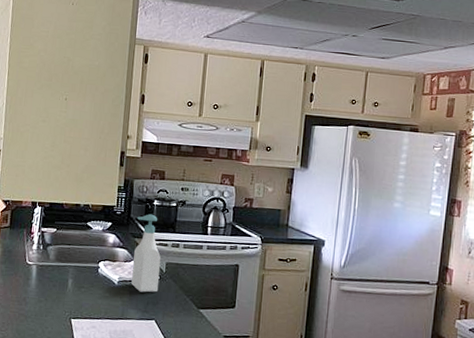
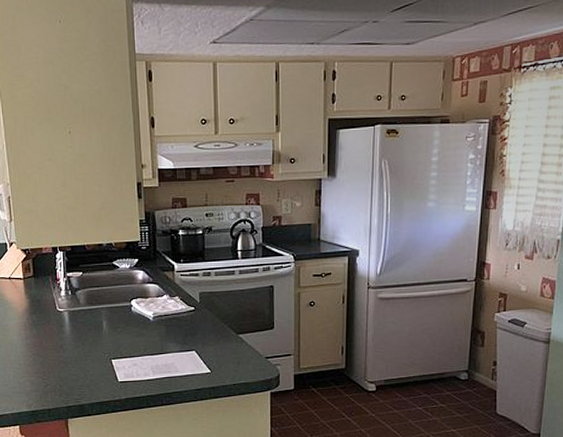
soap bottle: present [131,214,161,293] -> none [163,245,195,325]

